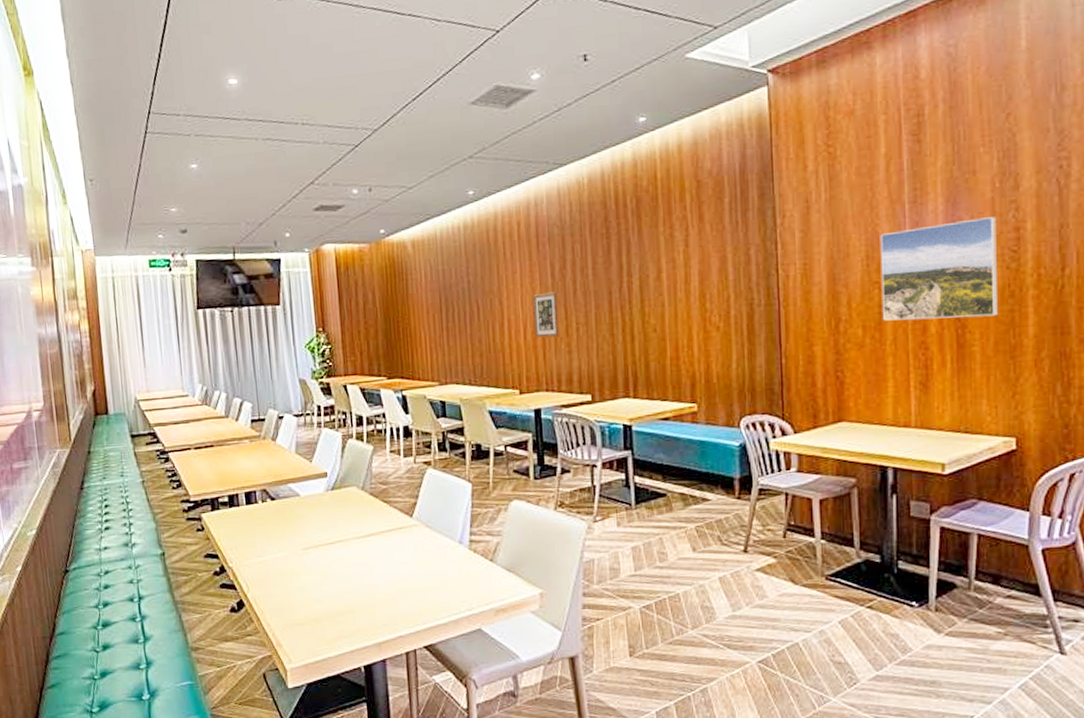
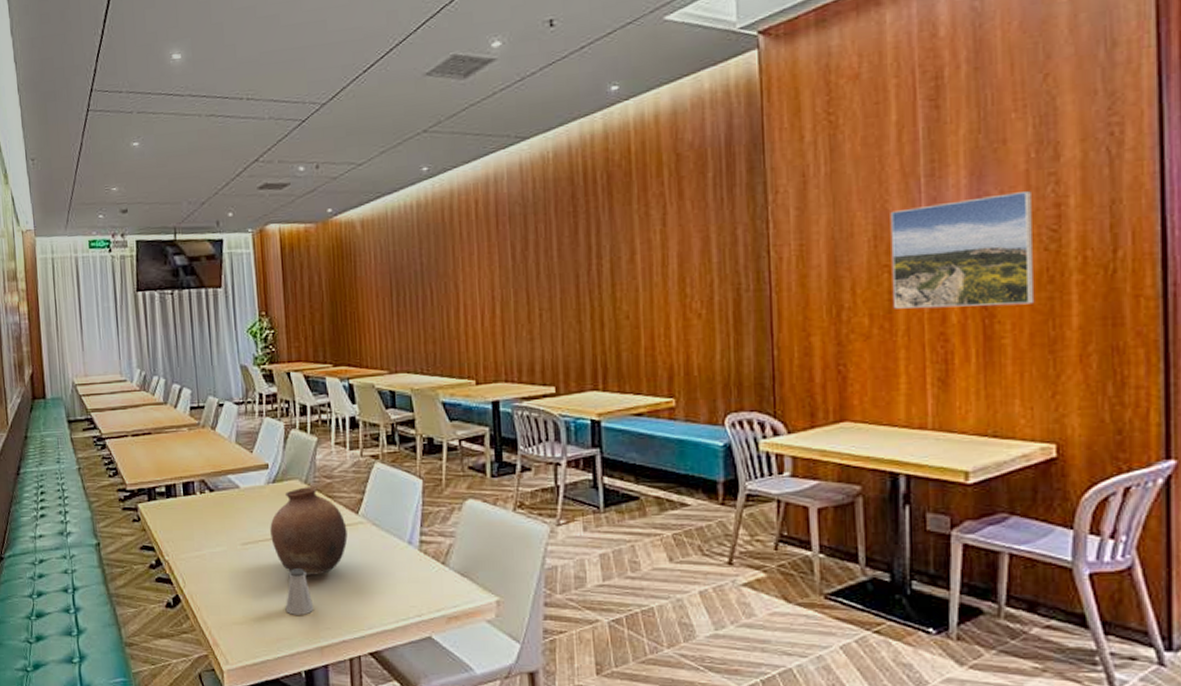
pottery: none [329,492,403,576] -> present [270,487,348,575]
saltshaker: none [345,570,372,614] -> present [285,568,314,615]
wall art: present [533,292,559,338] -> none [491,275,520,324]

